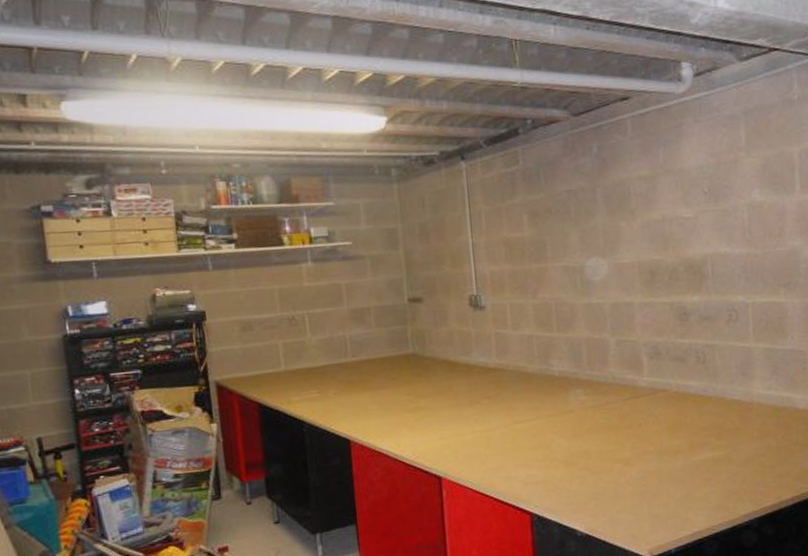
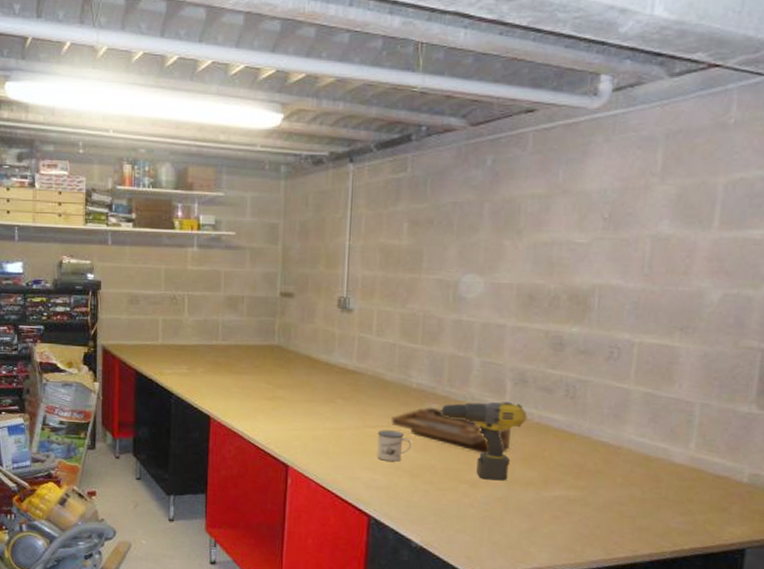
mug: none [527,422,562,455] -> present [377,430,412,462]
toolbox: none [539,392,654,430] -> present [391,407,511,454]
power drill: none [586,375,666,456] -> present [441,401,528,481]

